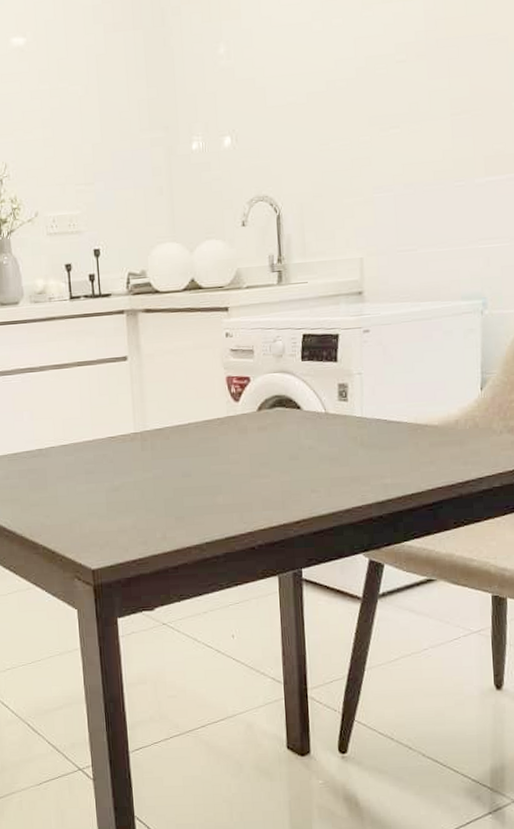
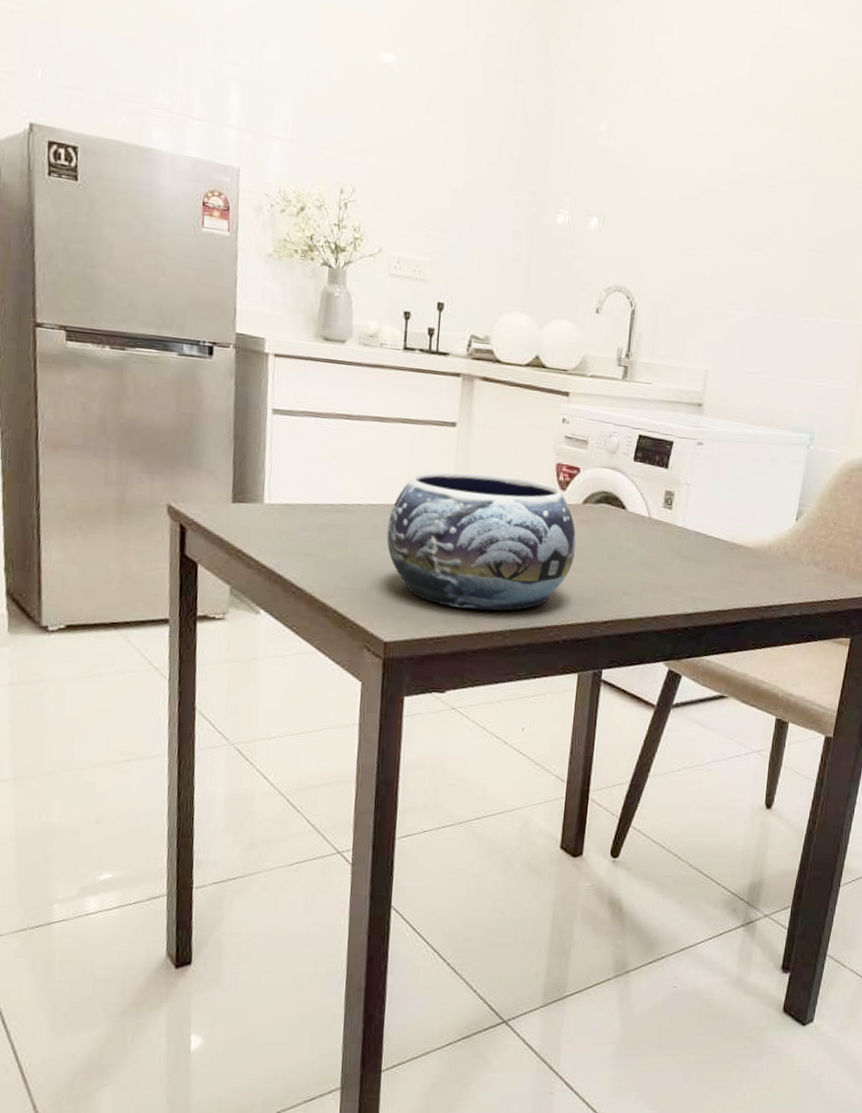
decorative bowl: none [79,397,258,529] -> present [386,472,576,611]

